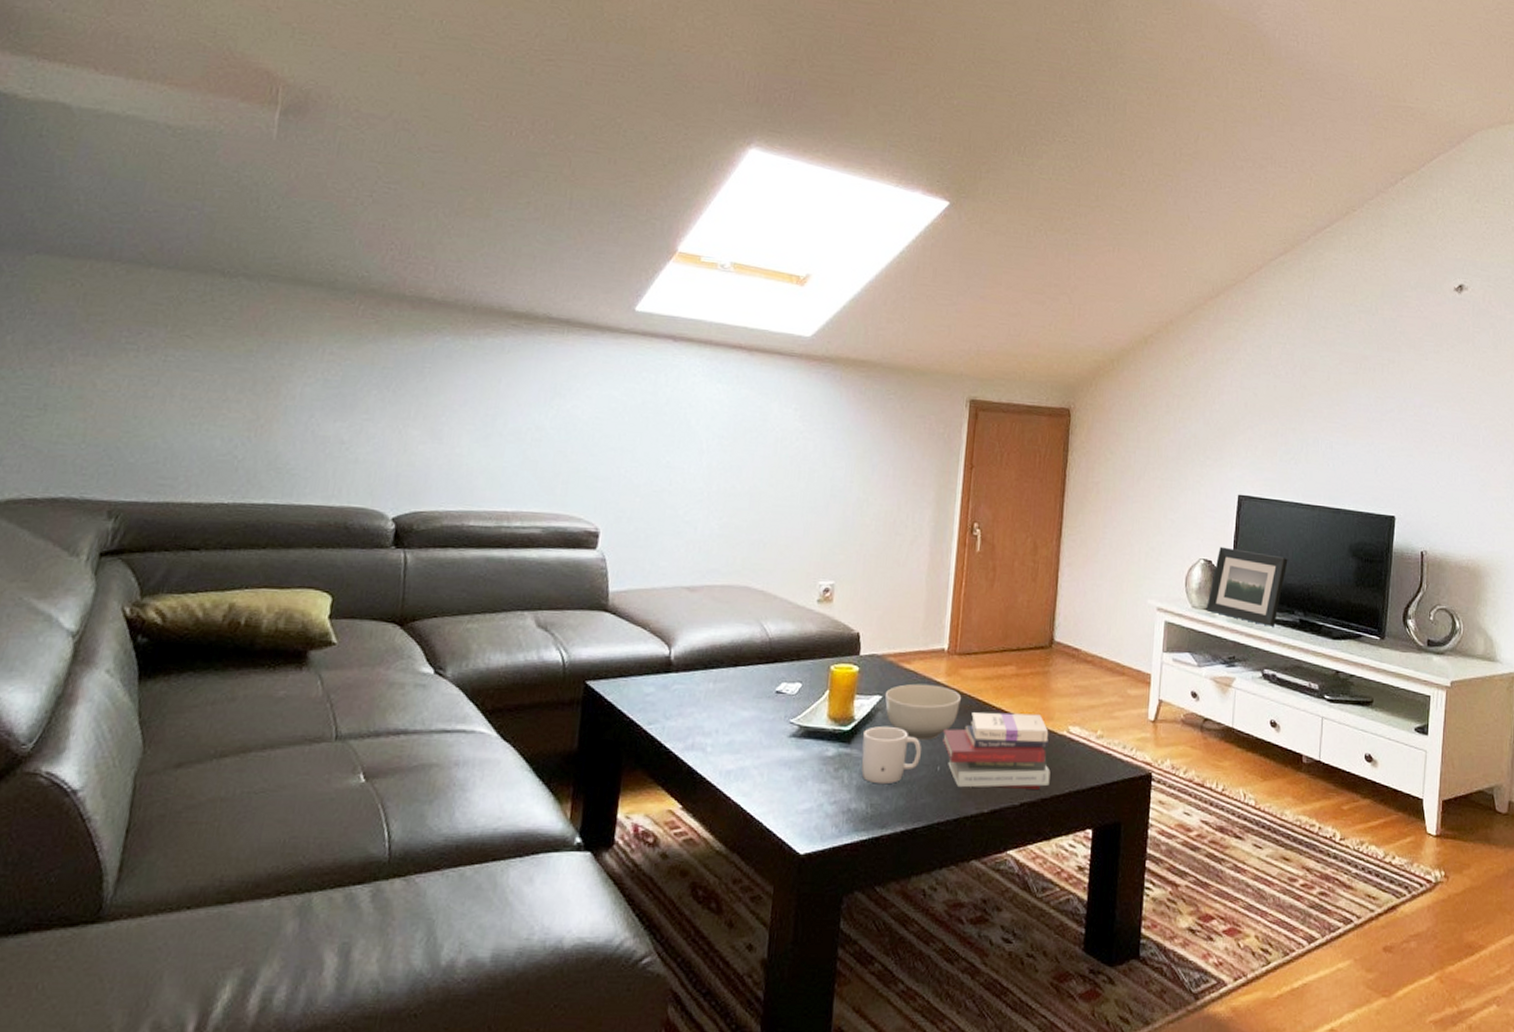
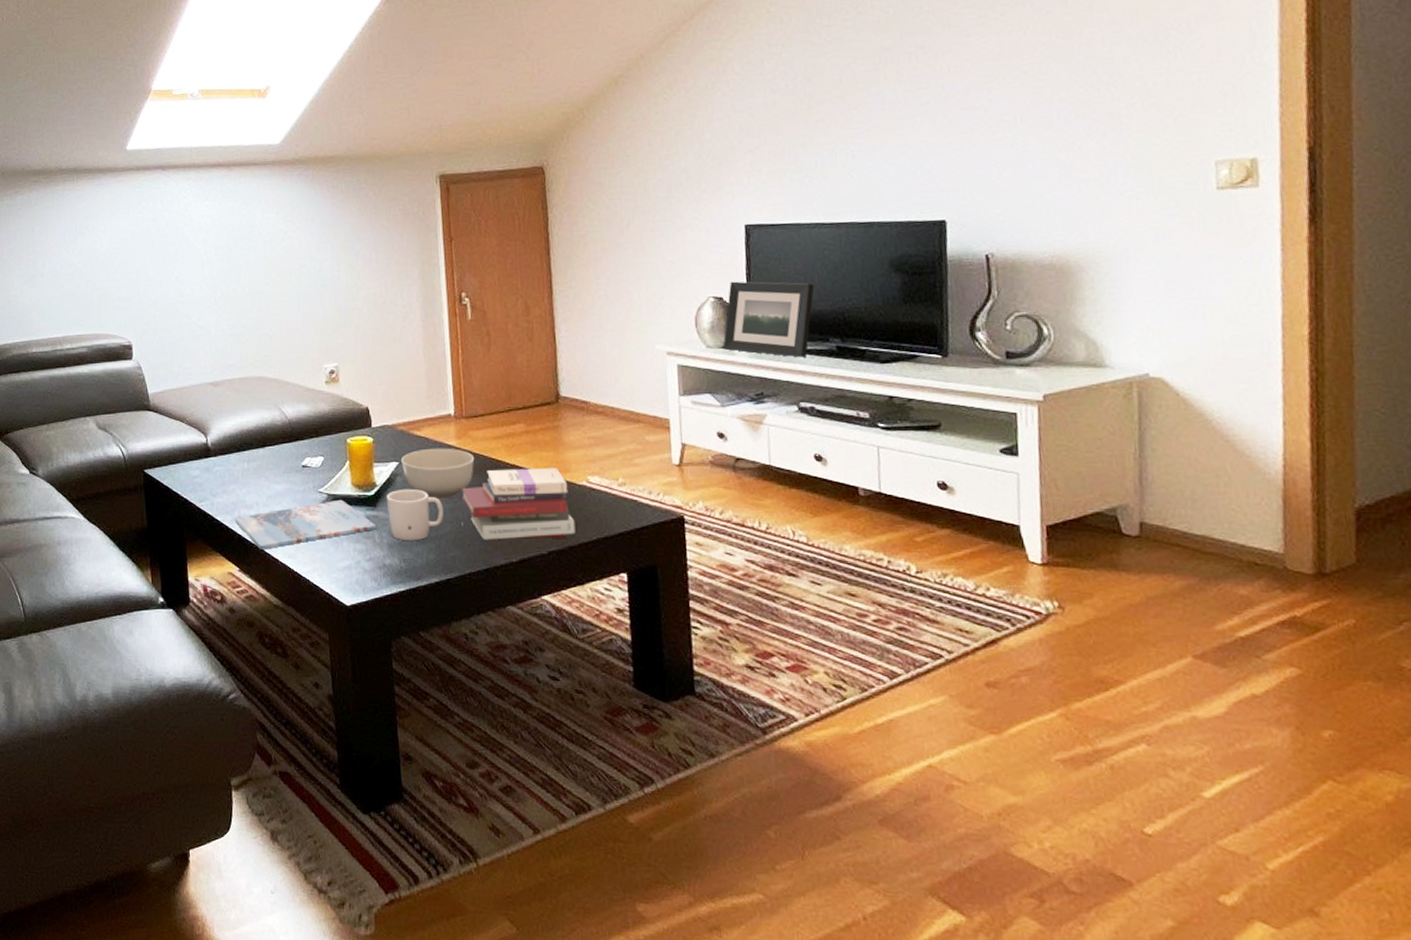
magazine: none [686,732,848,785] -> present [234,499,377,550]

